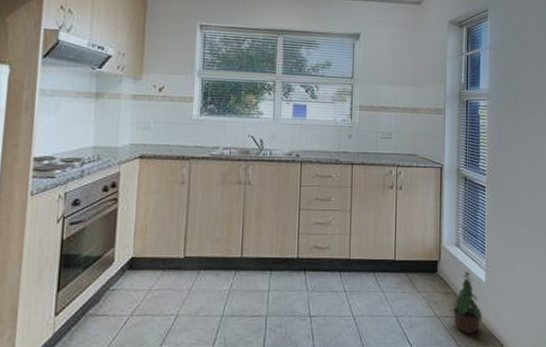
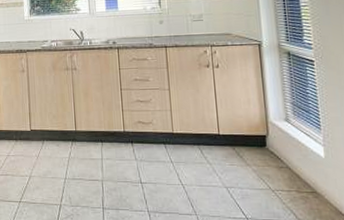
potted plant: present [450,270,482,334] -> none [285,145,326,209]

